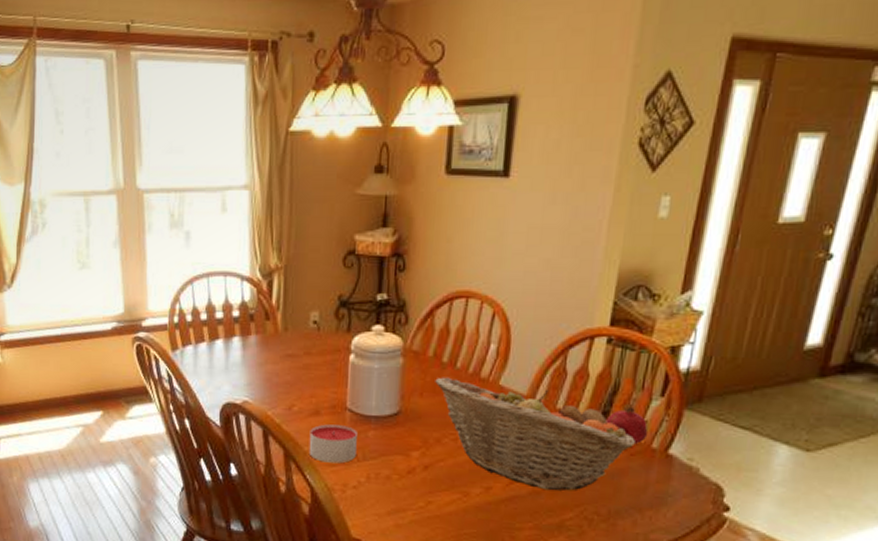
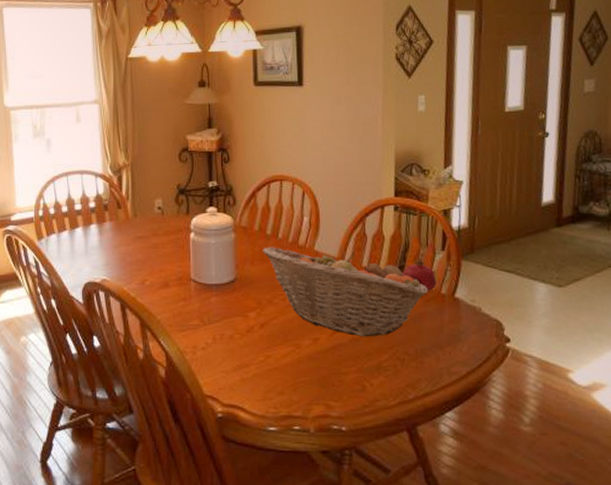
candle: present [309,424,357,463] -> none [161,294,202,328]

